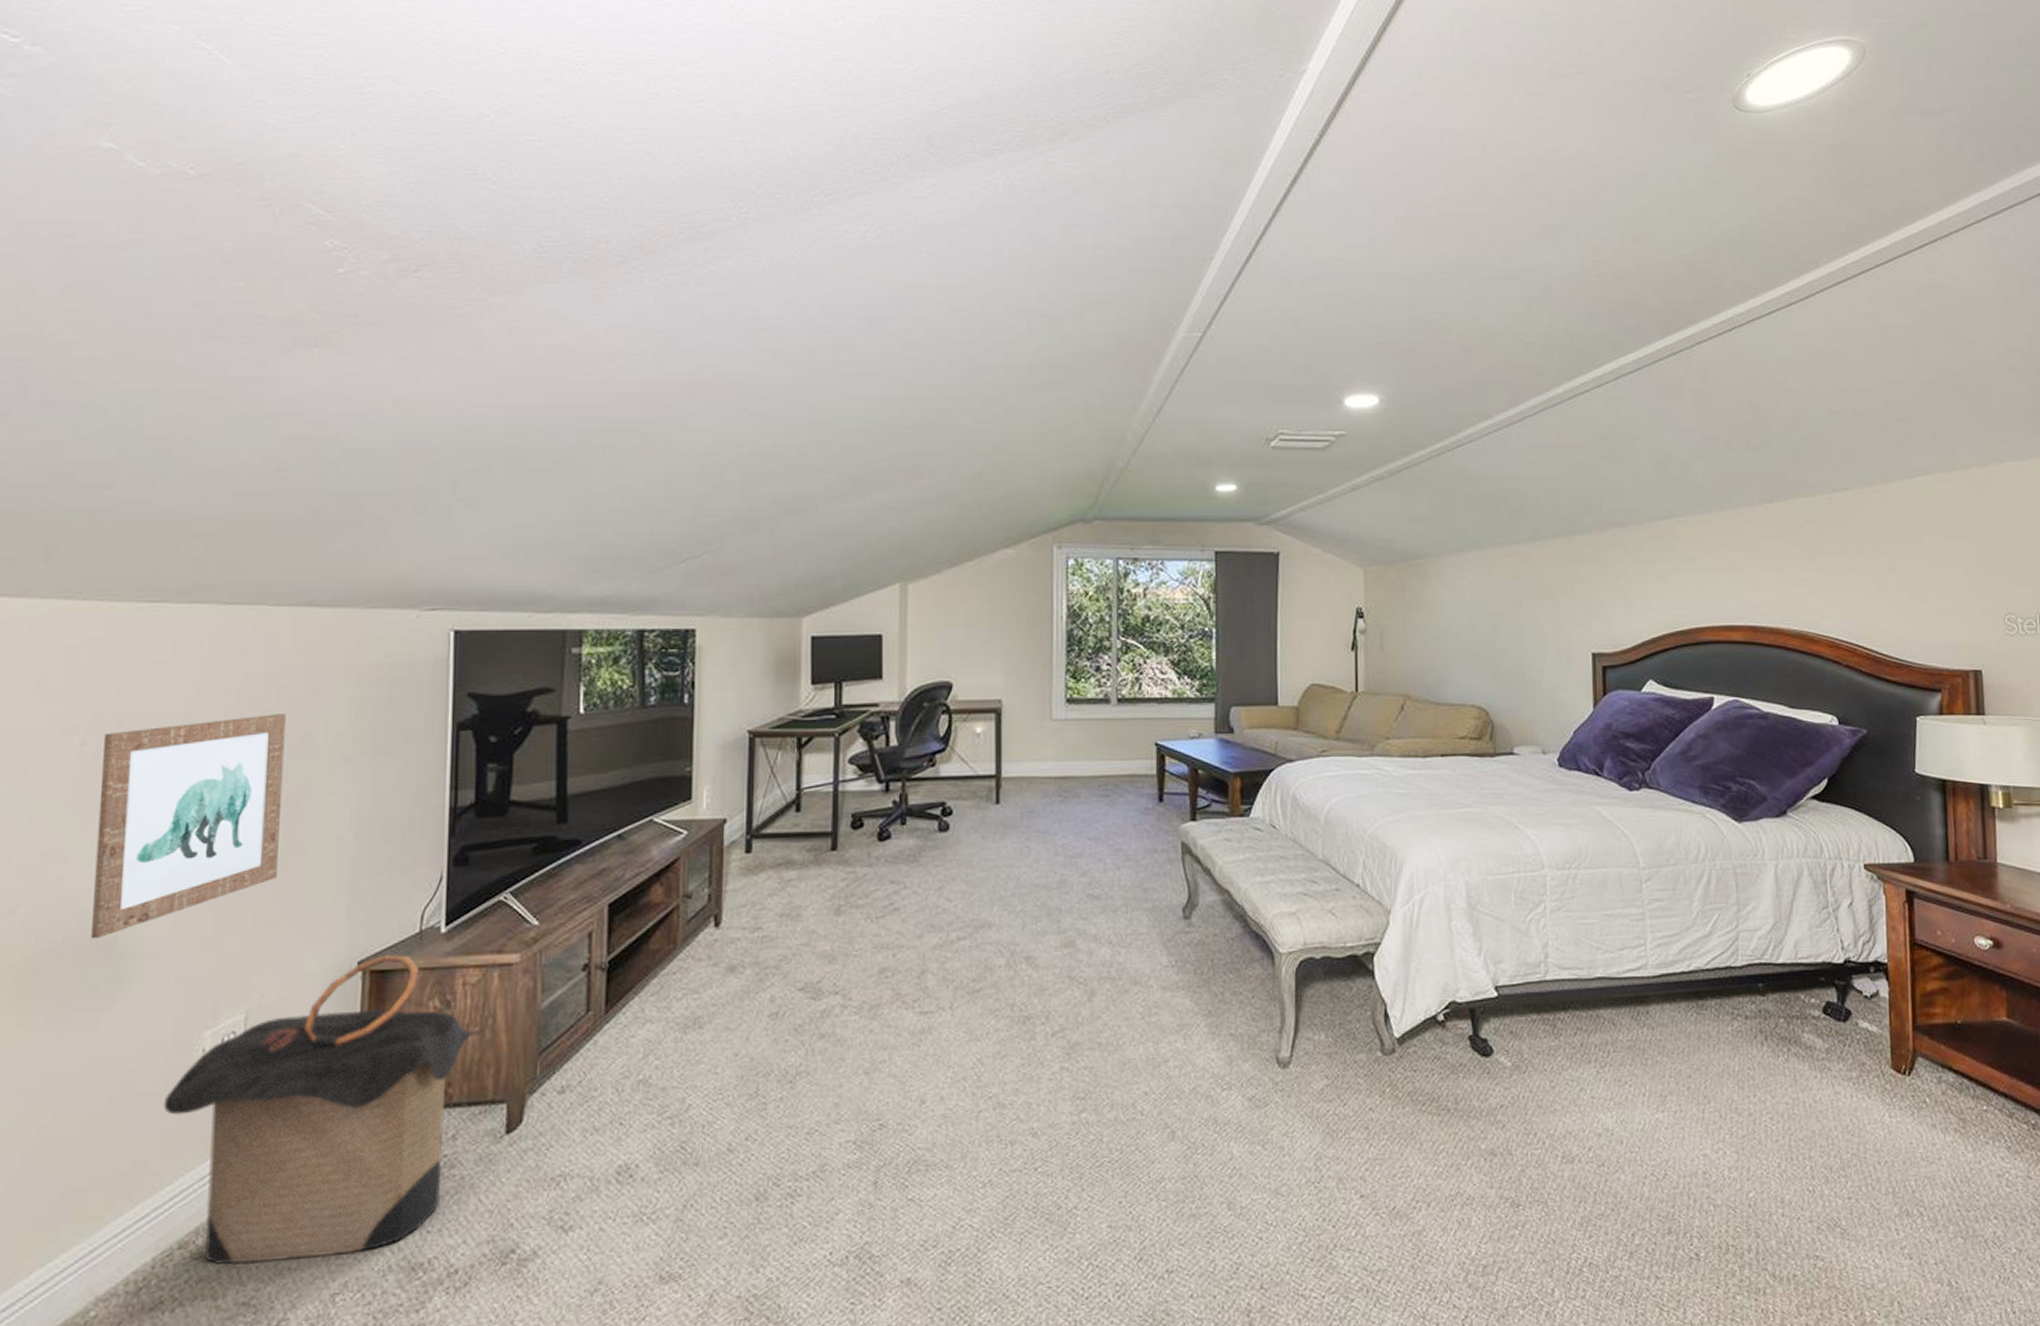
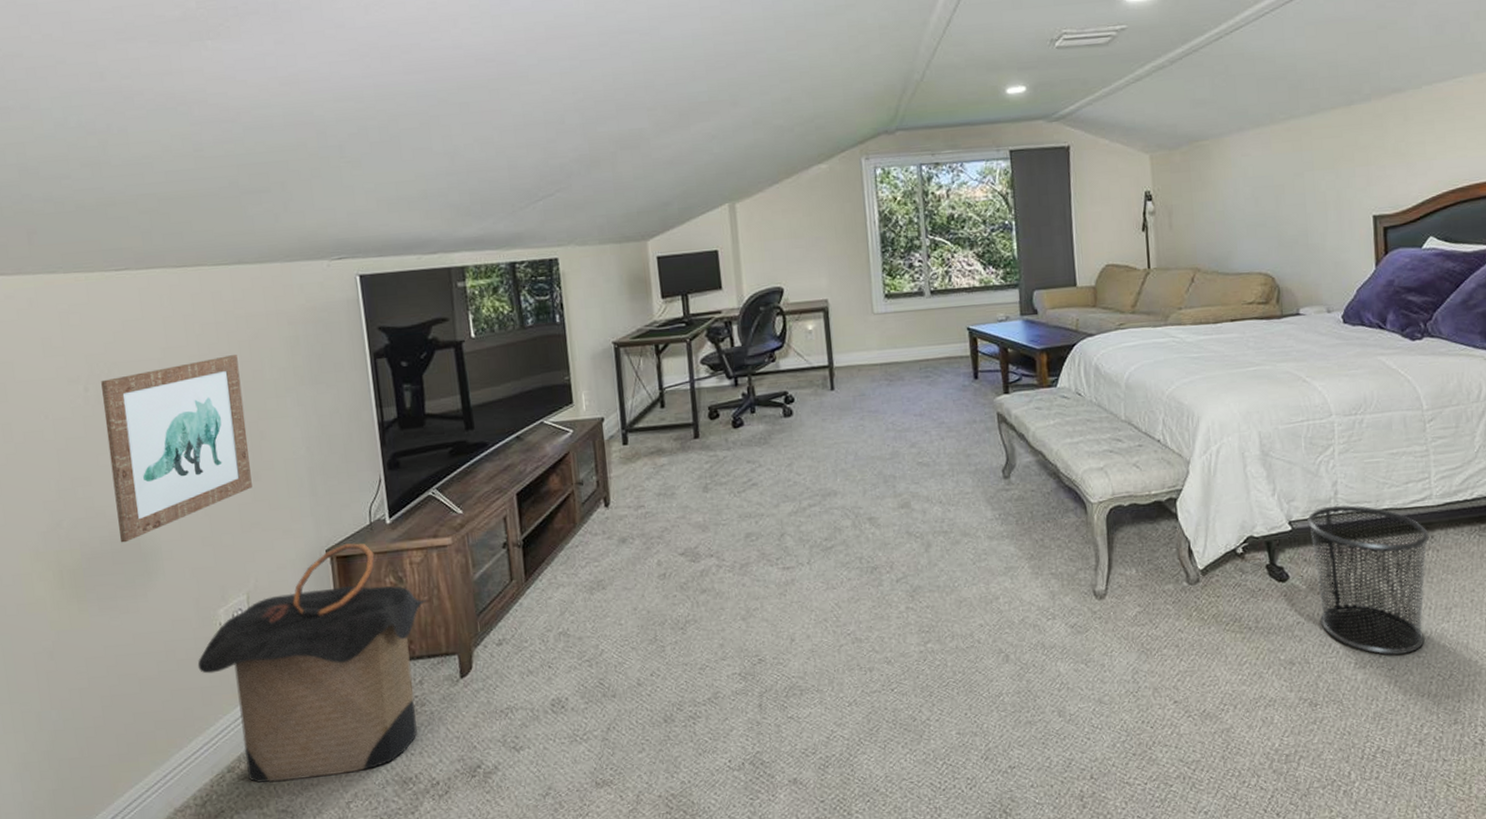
waste bin: none [1514,971,1645,1149] -> present [1306,505,1430,655]

